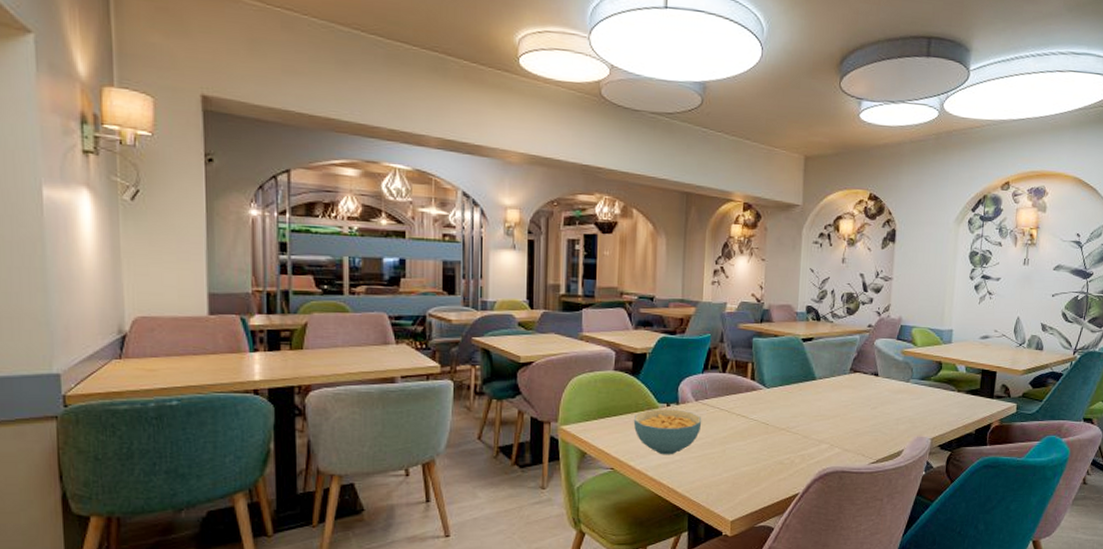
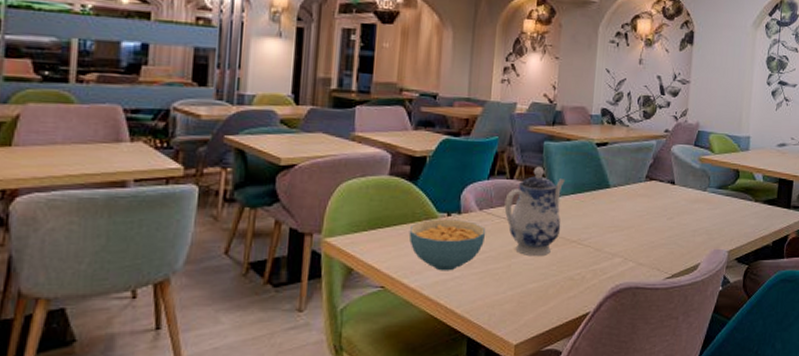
teapot: none [718,361,773,443] -> present [504,166,565,257]

